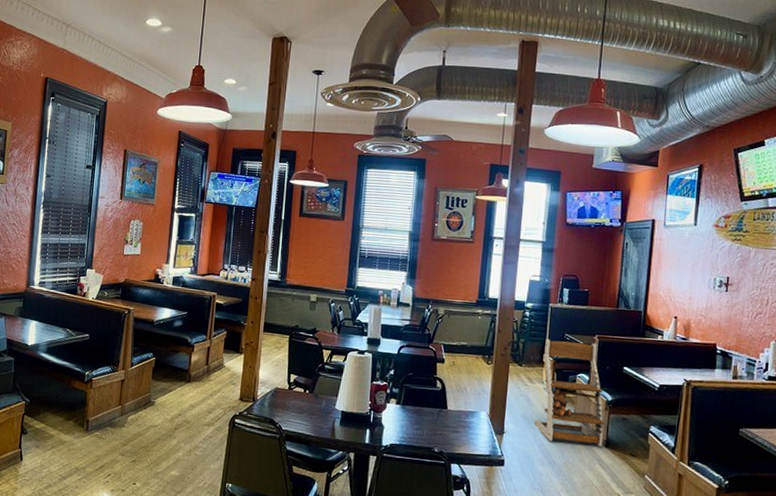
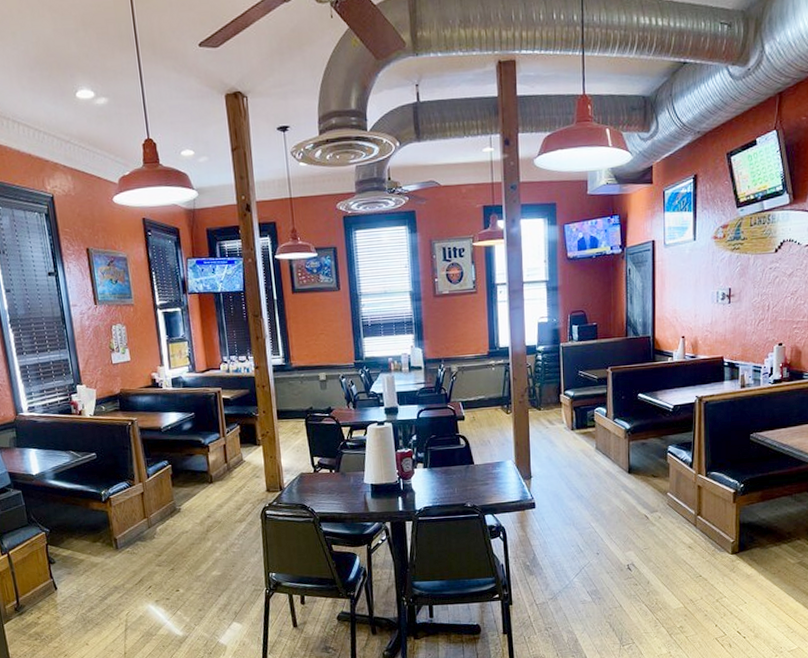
high chair: present [533,339,605,447] -> none [558,375,626,477]

